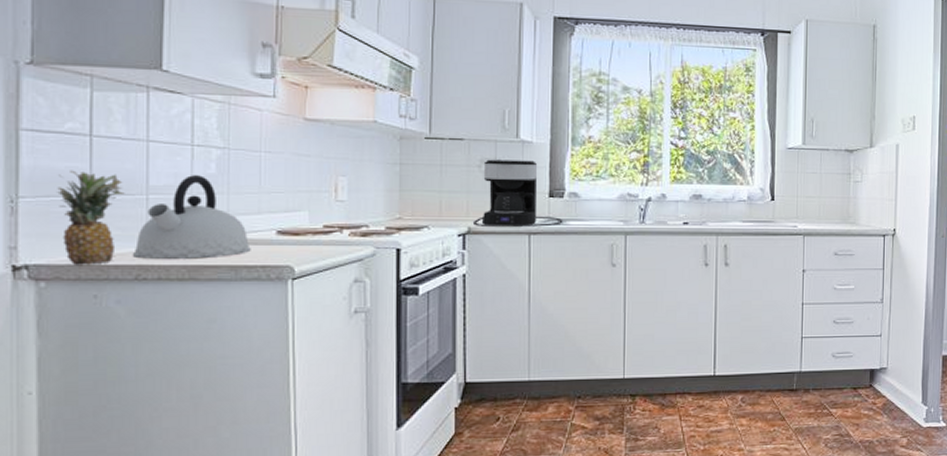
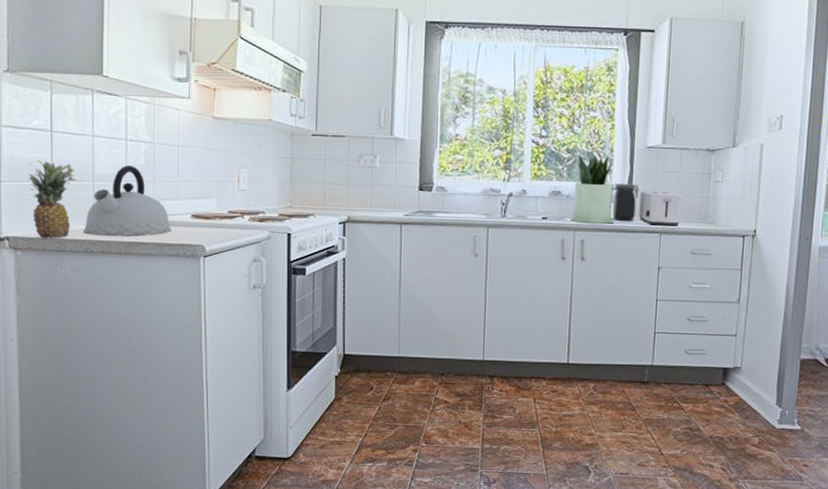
coffee maker: present [474,159,563,228] -> none [353,155,431,218]
planter: none [711,155,758,228] -> present [569,153,615,225]
jar: none [754,185,781,225] -> present [612,183,639,222]
toaster: none [782,192,823,228] -> present [639,190,682,226]

